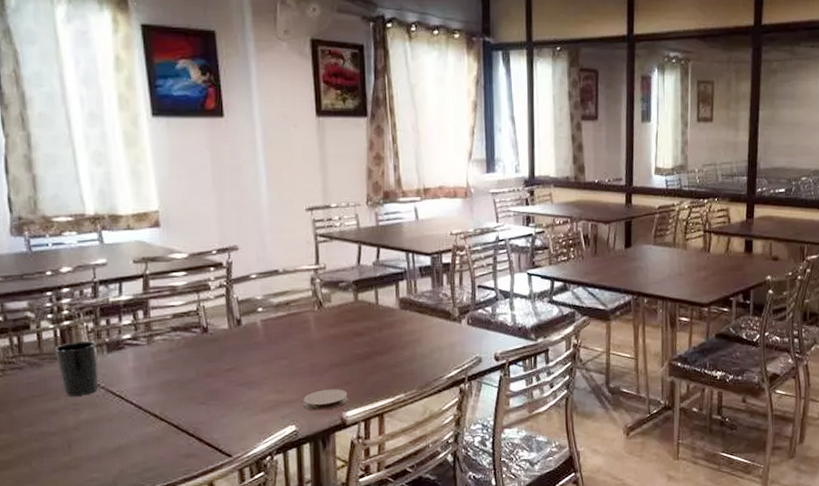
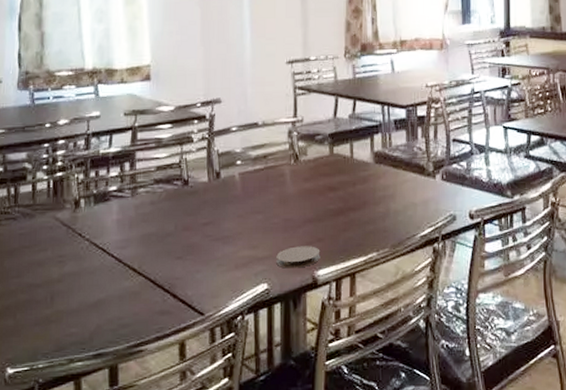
cup: present [54,341,99,396] -> none [46,193,85,248]

